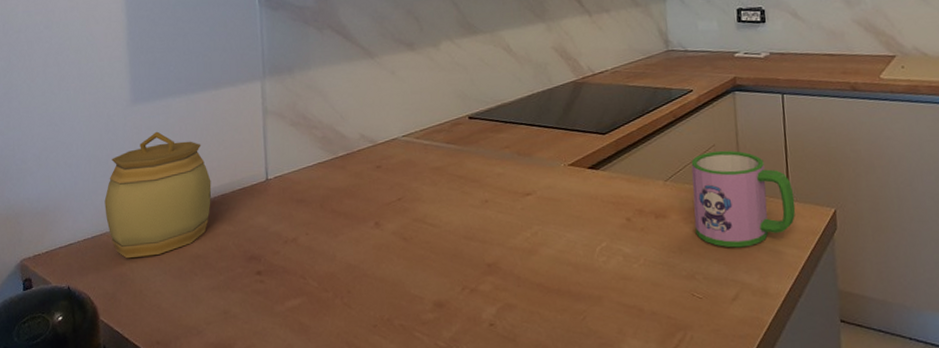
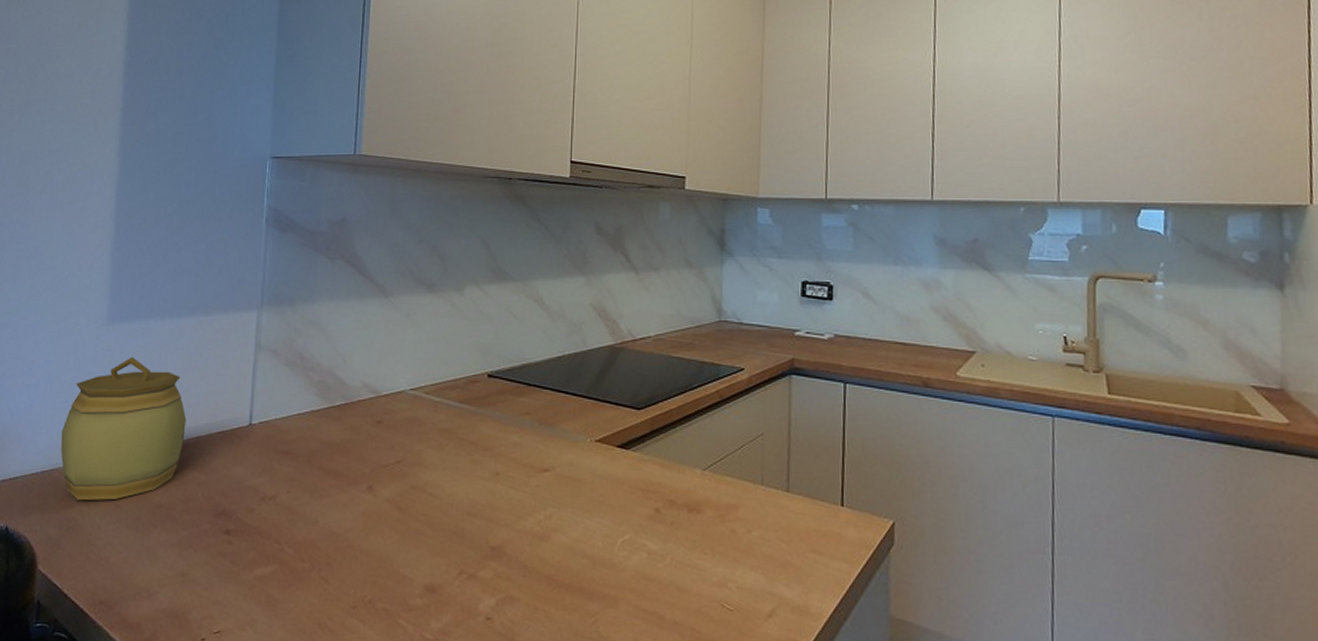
mug: present [691,150,796,248] -> none [732,440,849,556]

